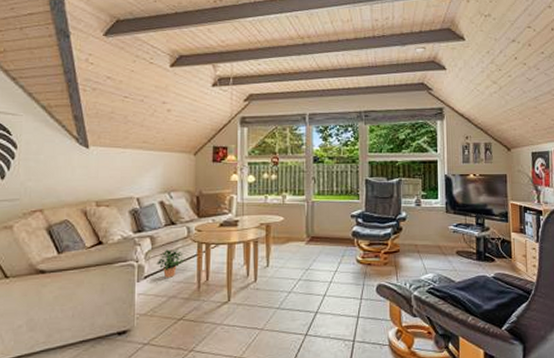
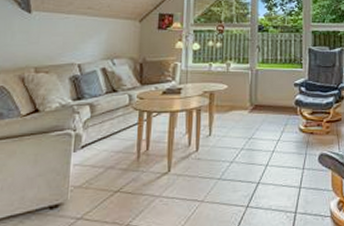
potted plant: present [155,248,185,278] -> none [94,116,125,147]

